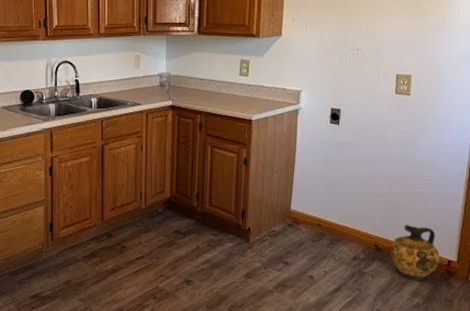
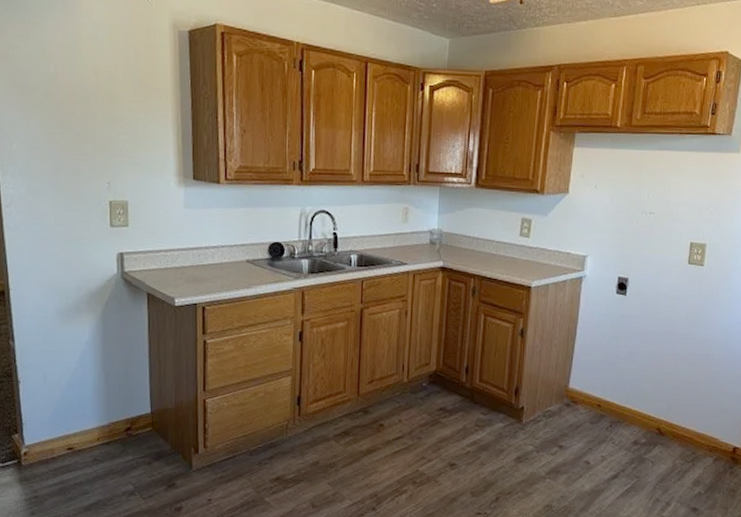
ceramic jug: present [390,225,440,281] -> none [673,407,725,469]

